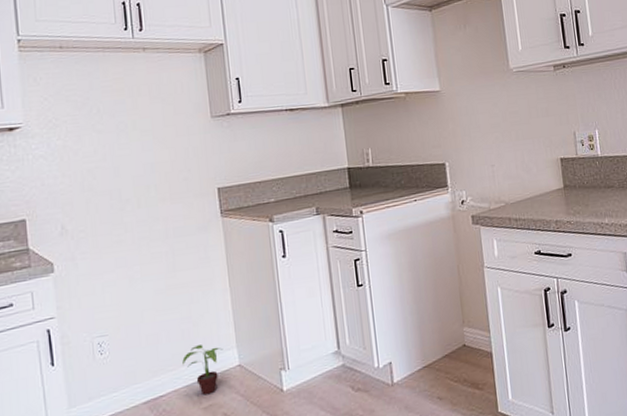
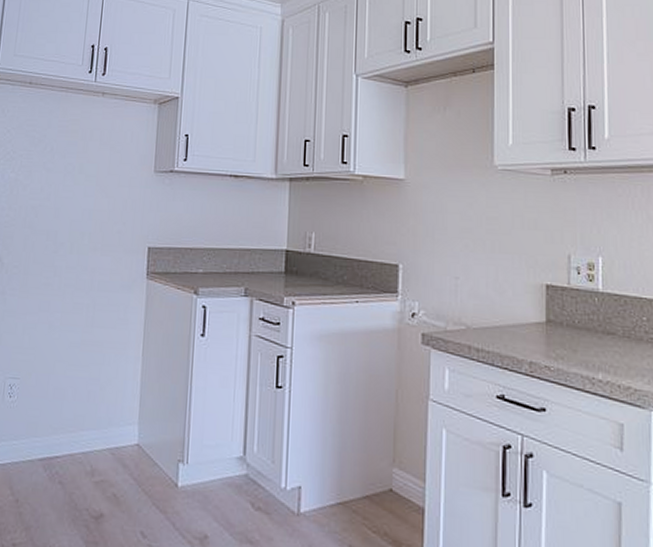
potted plant: present [182,344,223,395] -> none [83,411,125,469]

